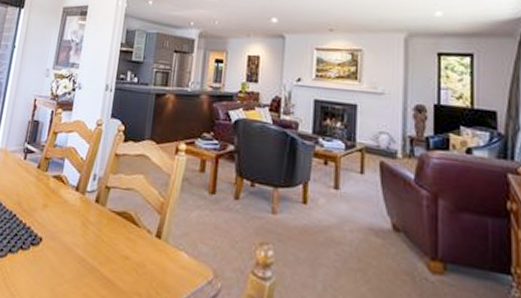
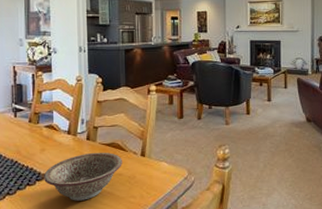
decorative bowl: none [38,220,133,285] -> present [43,152,122,201]

